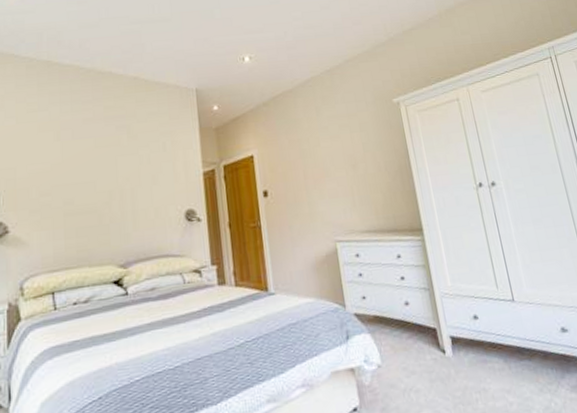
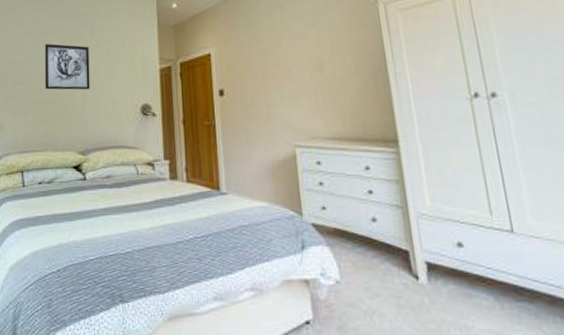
wall art: none [75,149,129,200] -> present [44,44,90,90]

